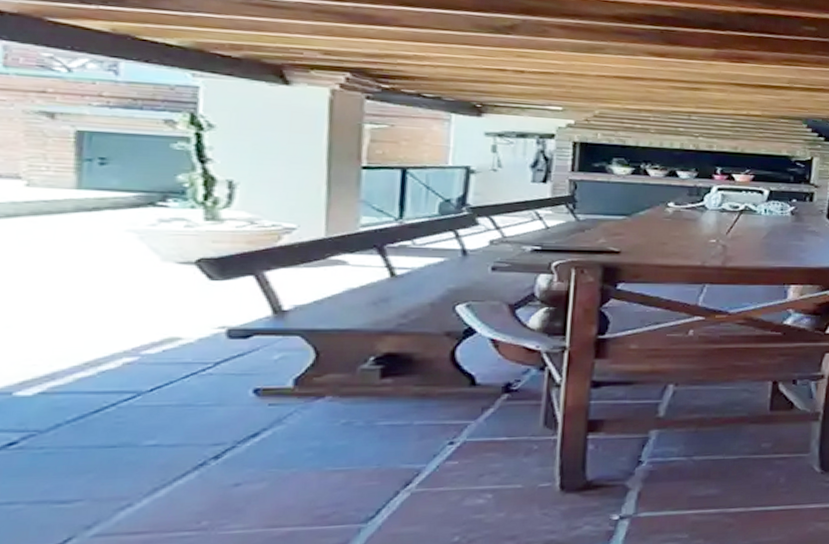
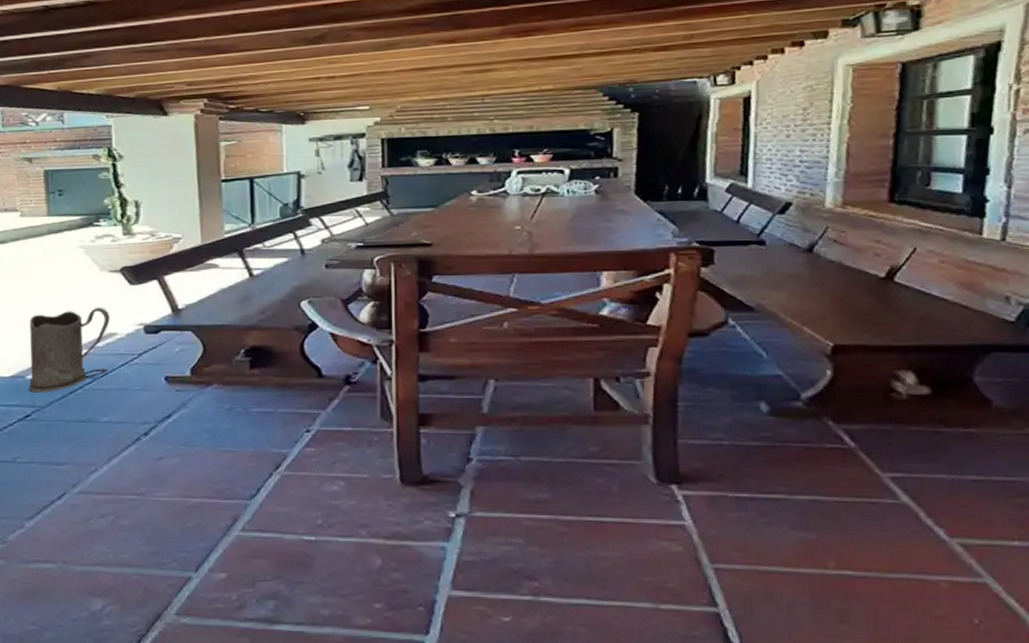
jug: none [17,305,172,413] -> present [28,307,110,393]

